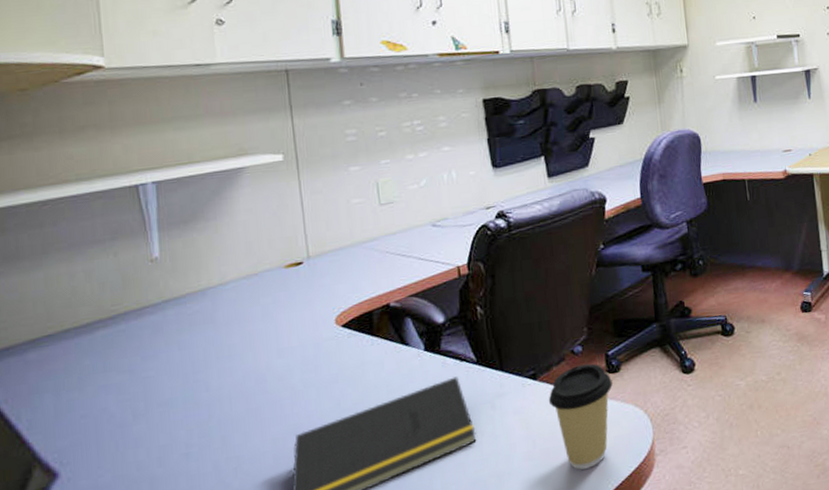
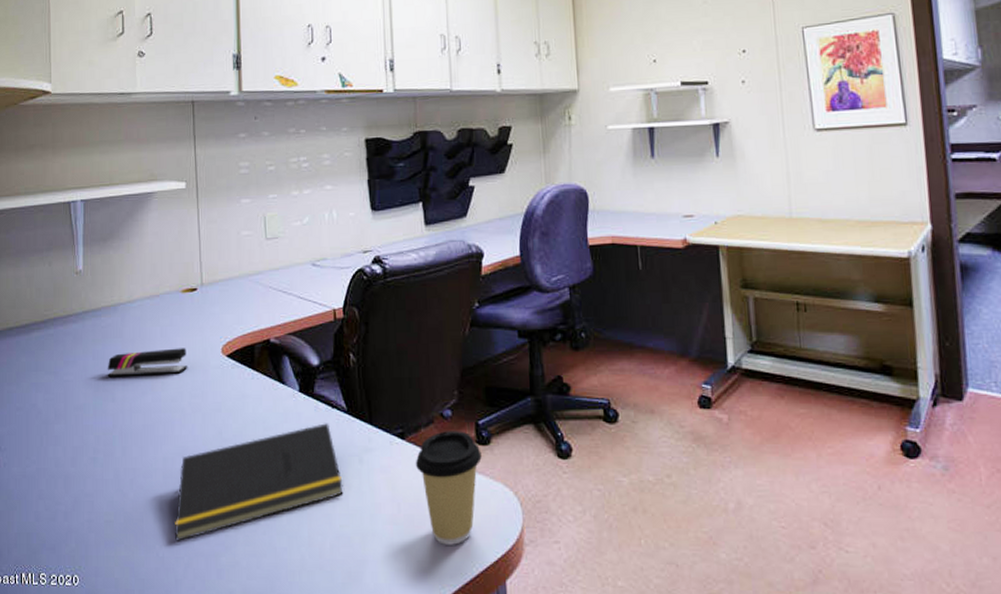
stapler: none [197,324,297,367] -> present [107,348,188,377]

